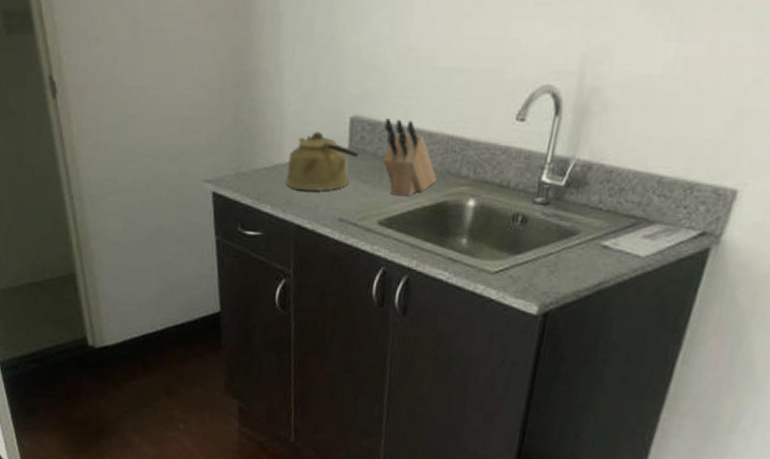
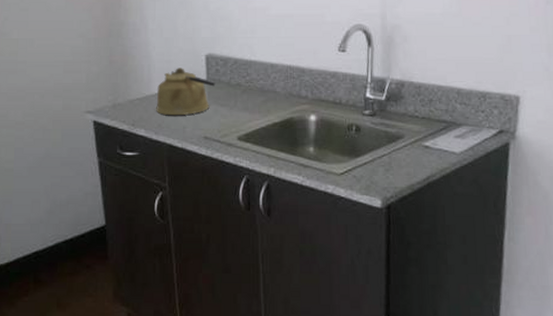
knife block: present [382,118,437,197] -> none [234,55,282,116]

